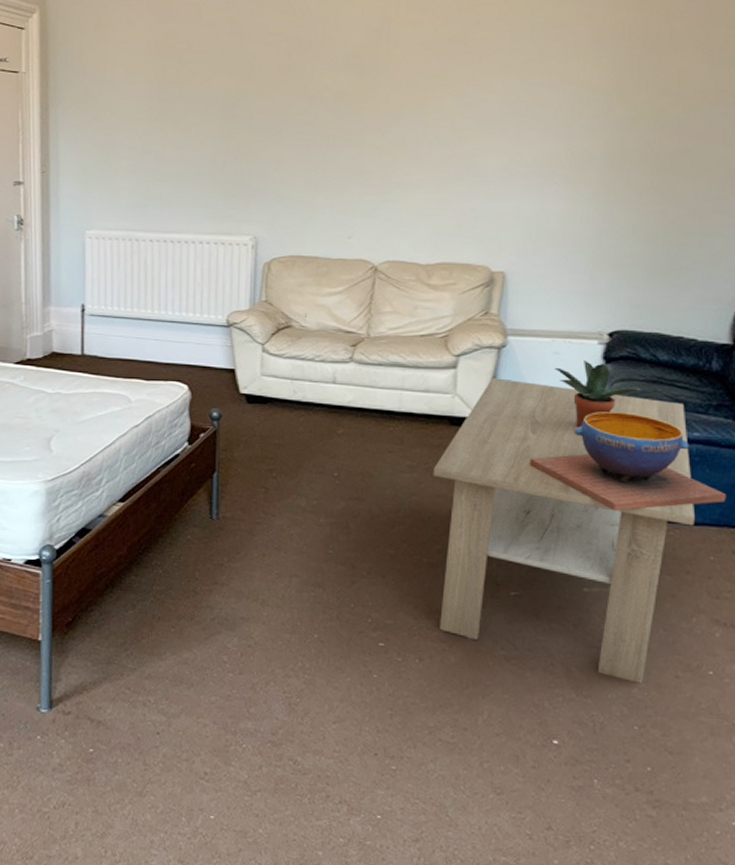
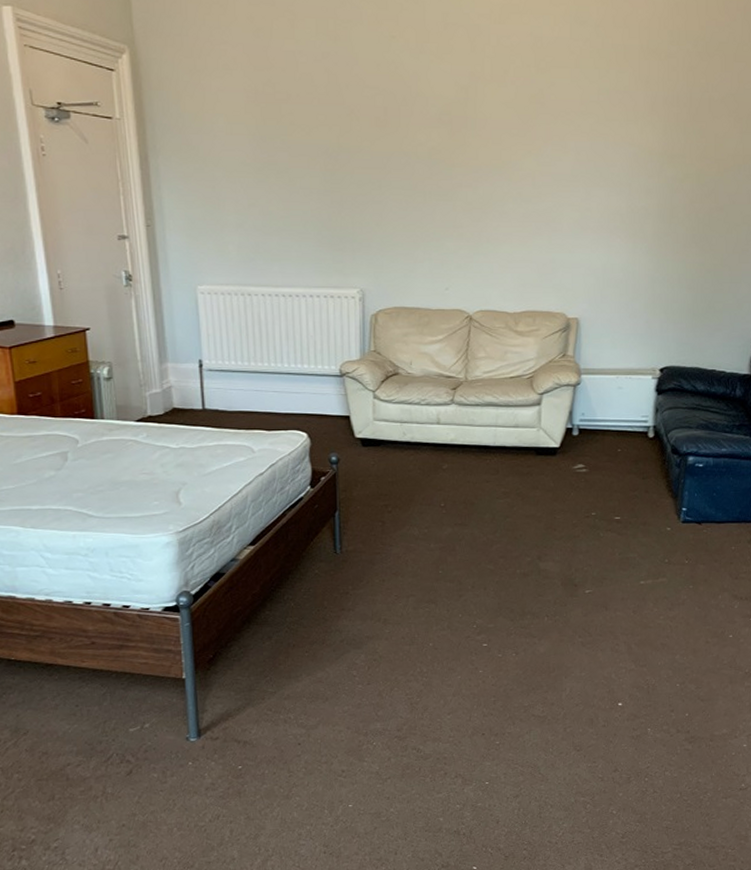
coffee table: present [433,378,695,684] -> none [523,412,722,651]
decorative bowl: present [529,411,726,511] -> none [599,435,744,517]
potted plant: present [555,359,643,428] -> none [619,392,685,451]

